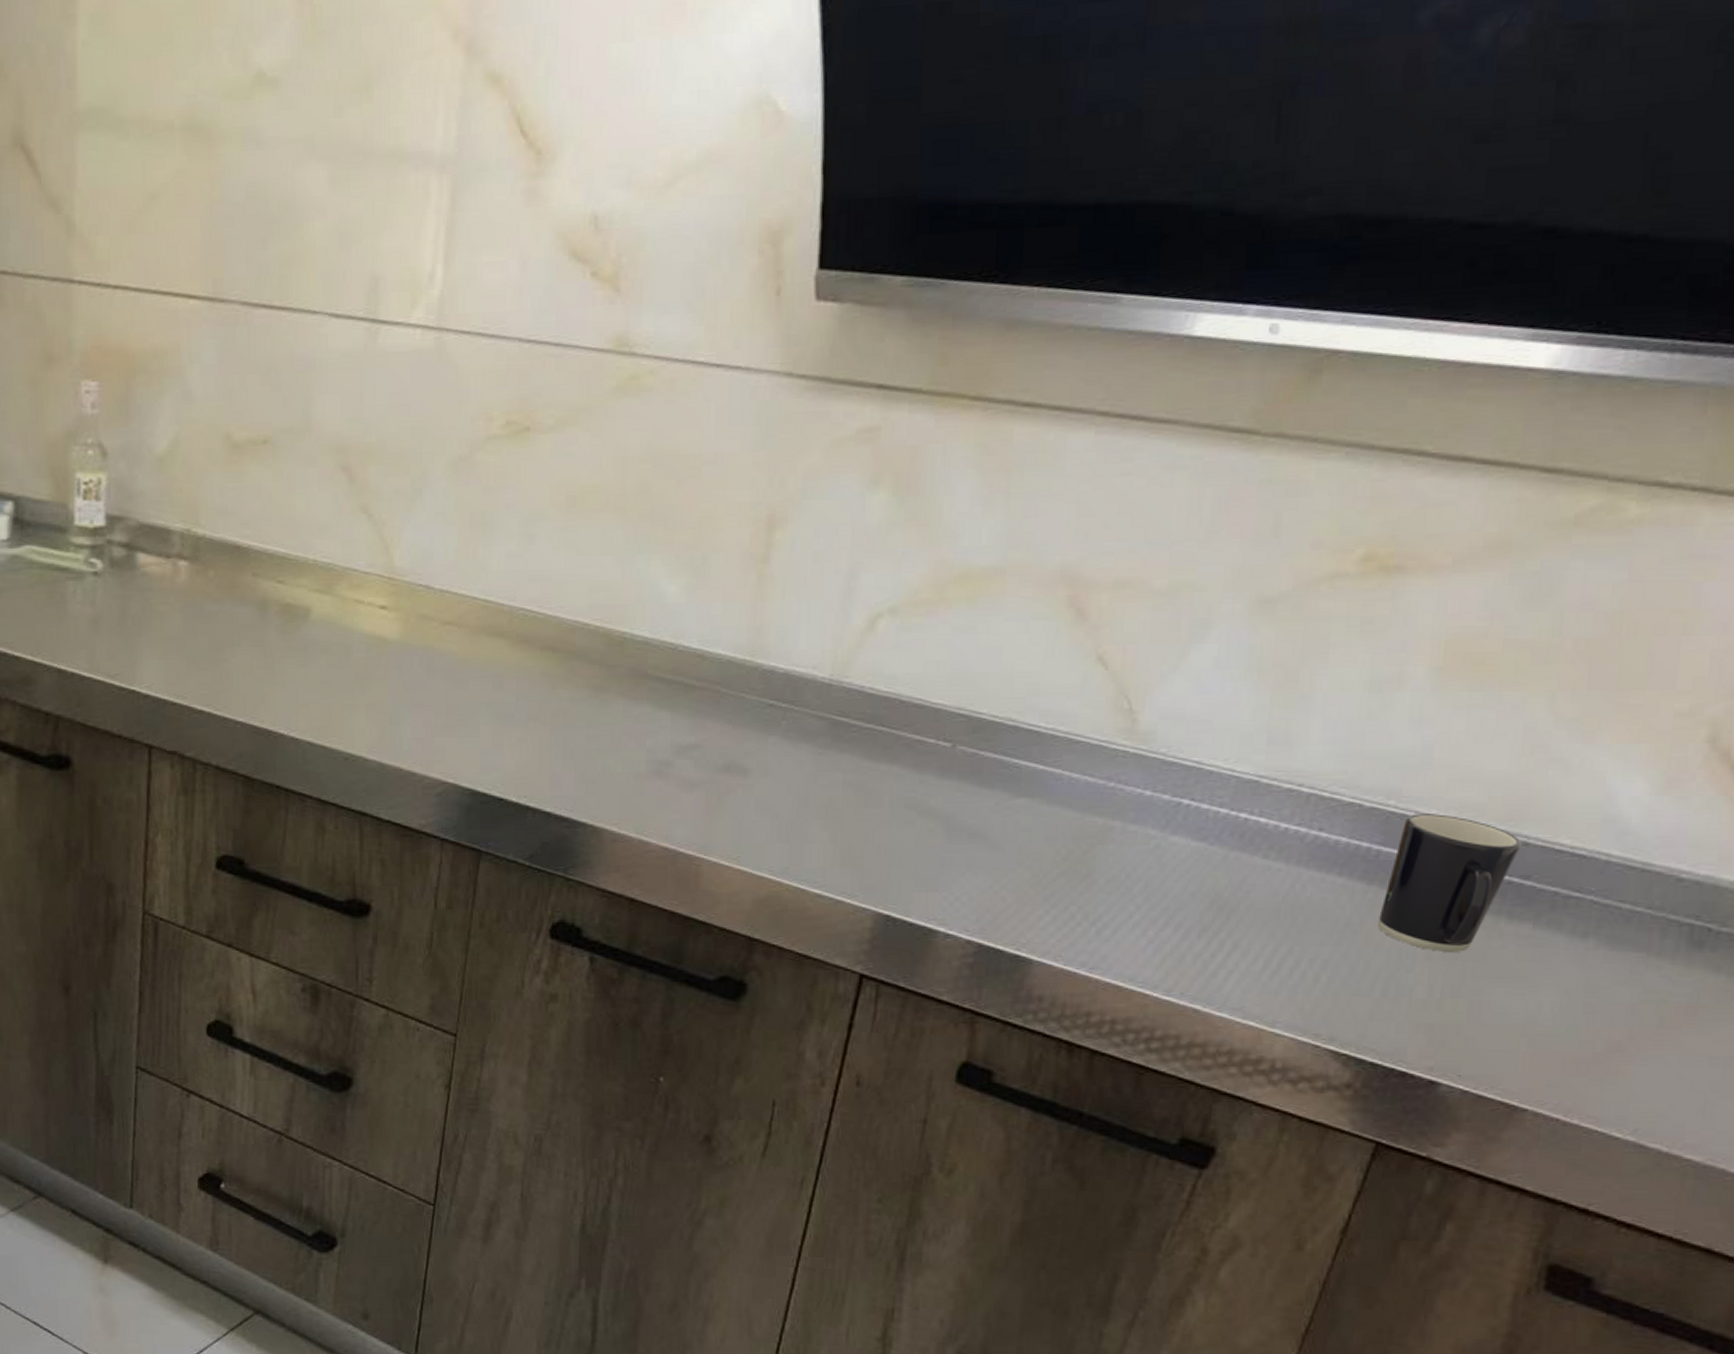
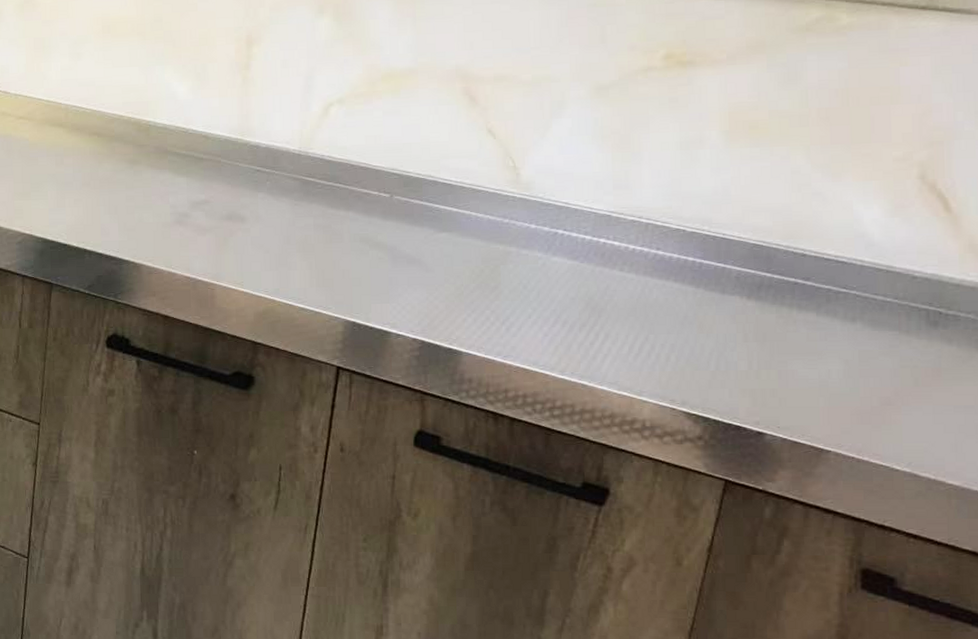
mug: present [1378,814,1522,952] -> none [707,235,800,335]

